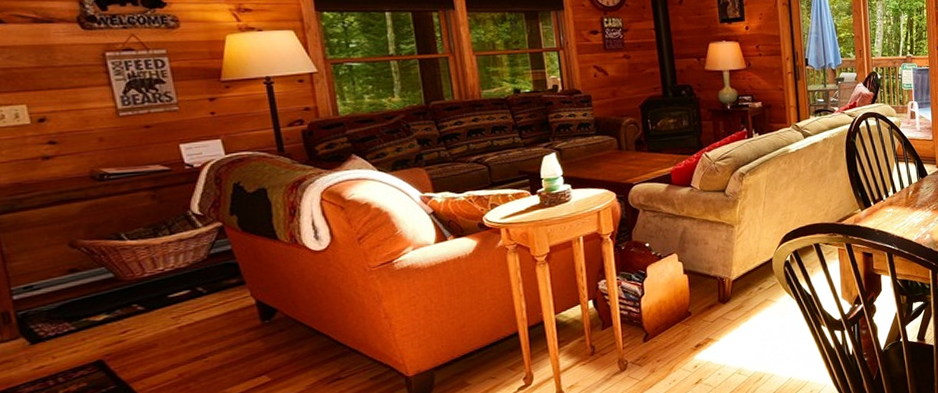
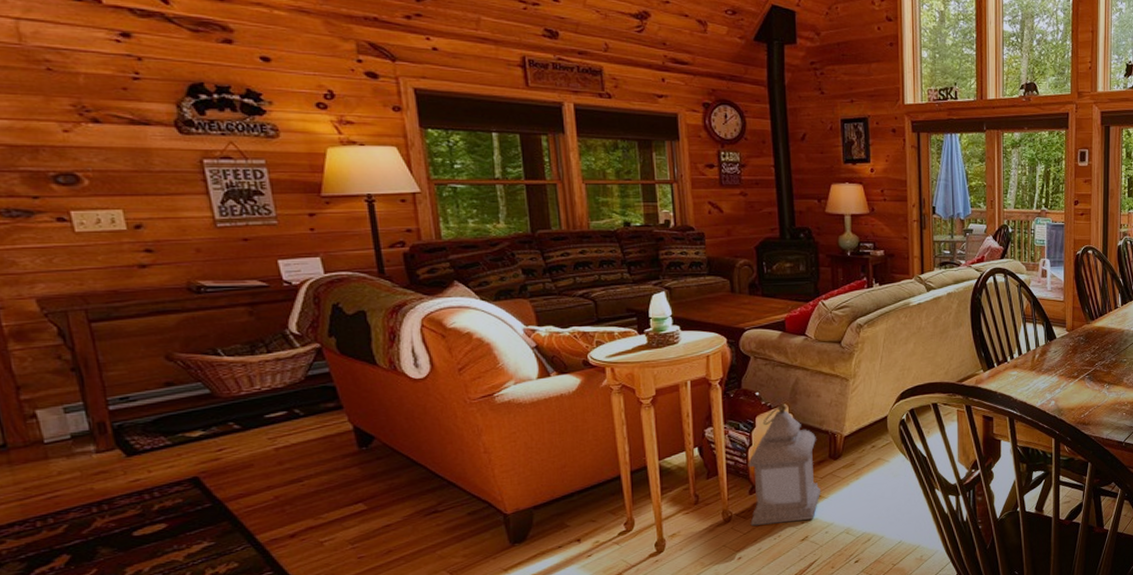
lantern: none [641,252,712,373] -> present [748,403,820,526]

